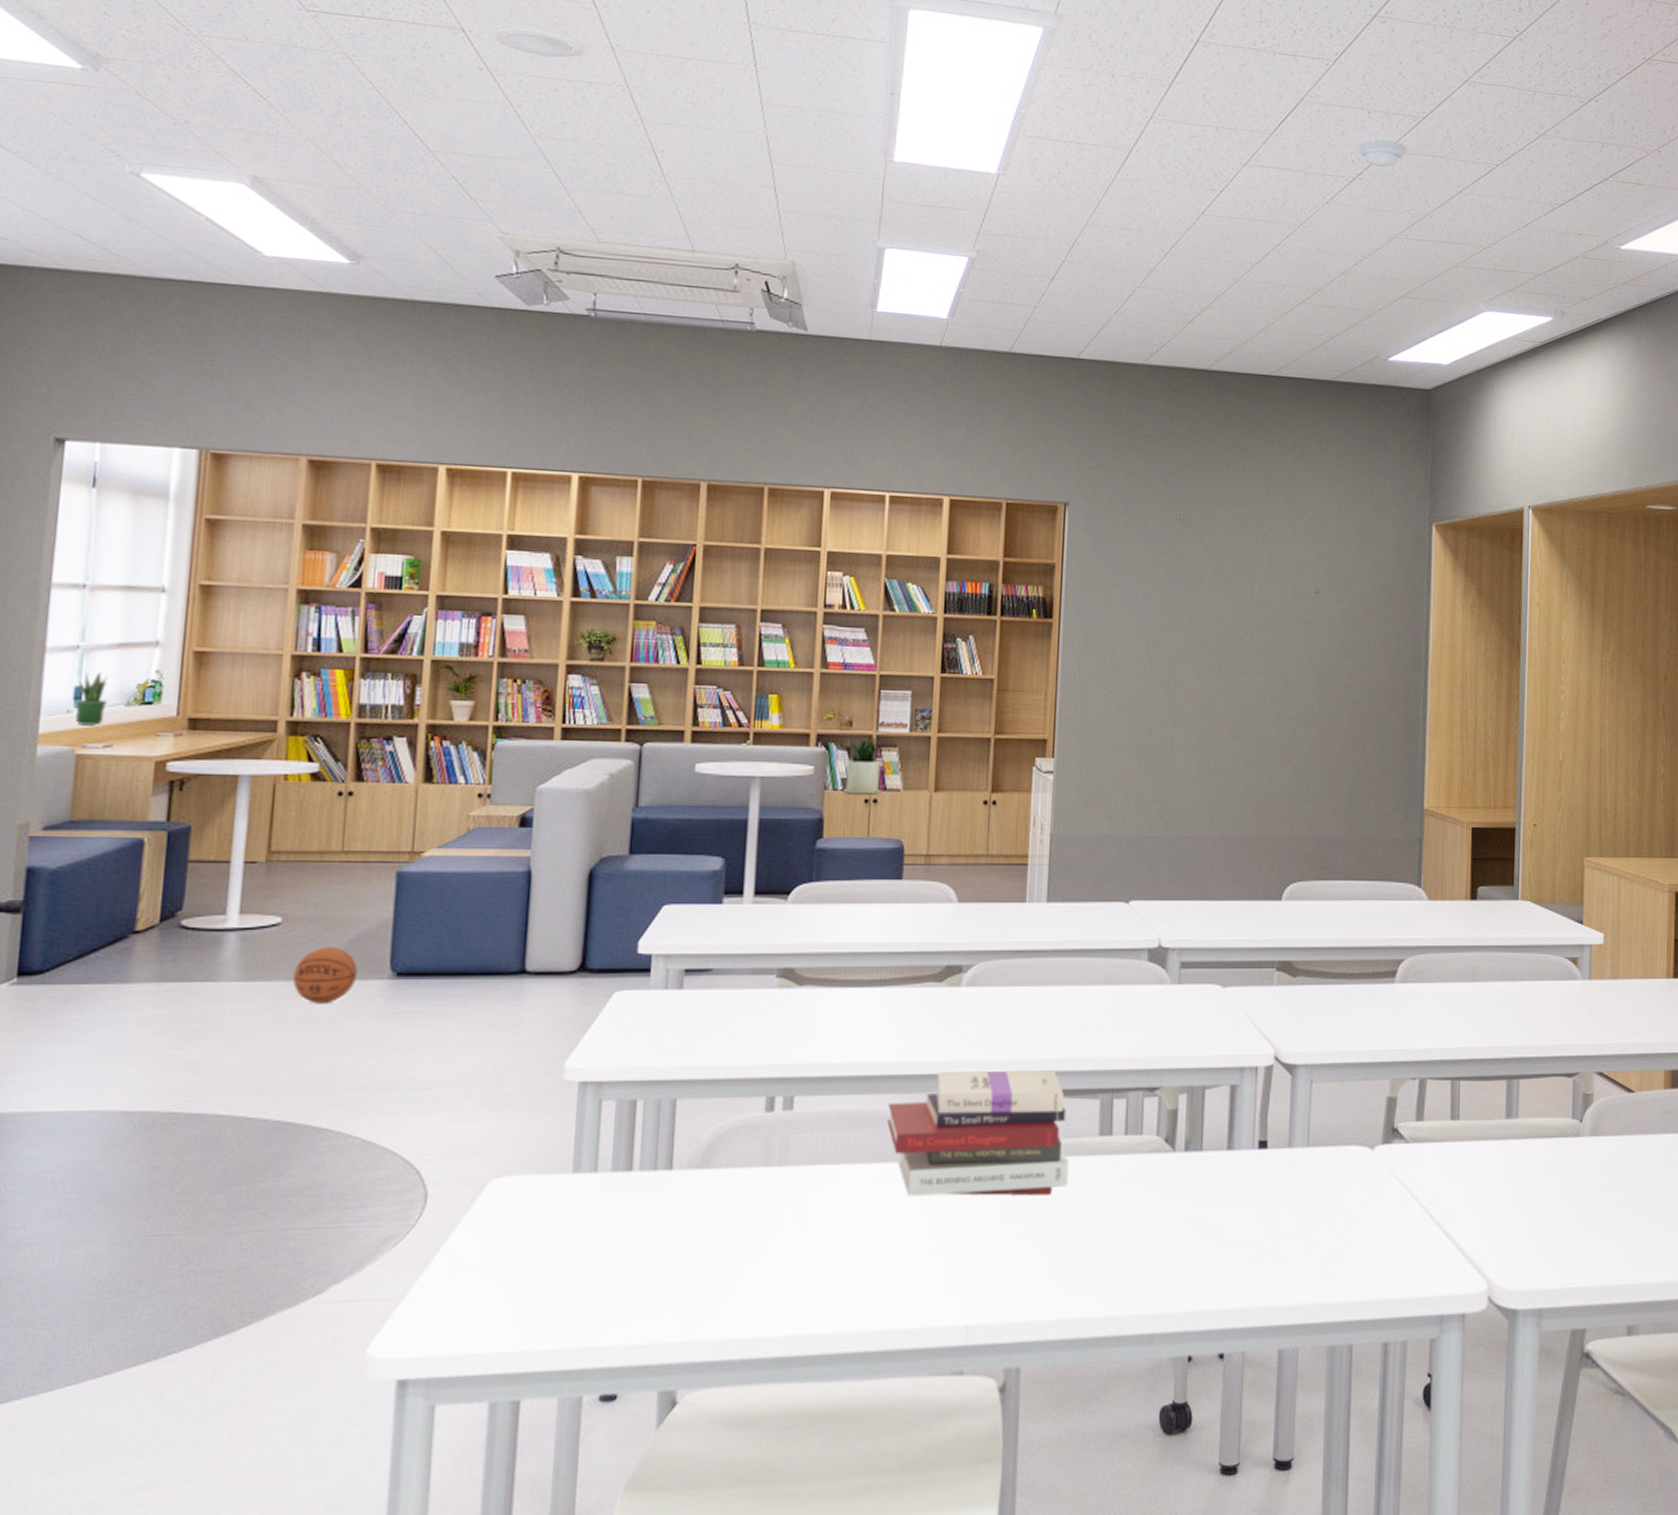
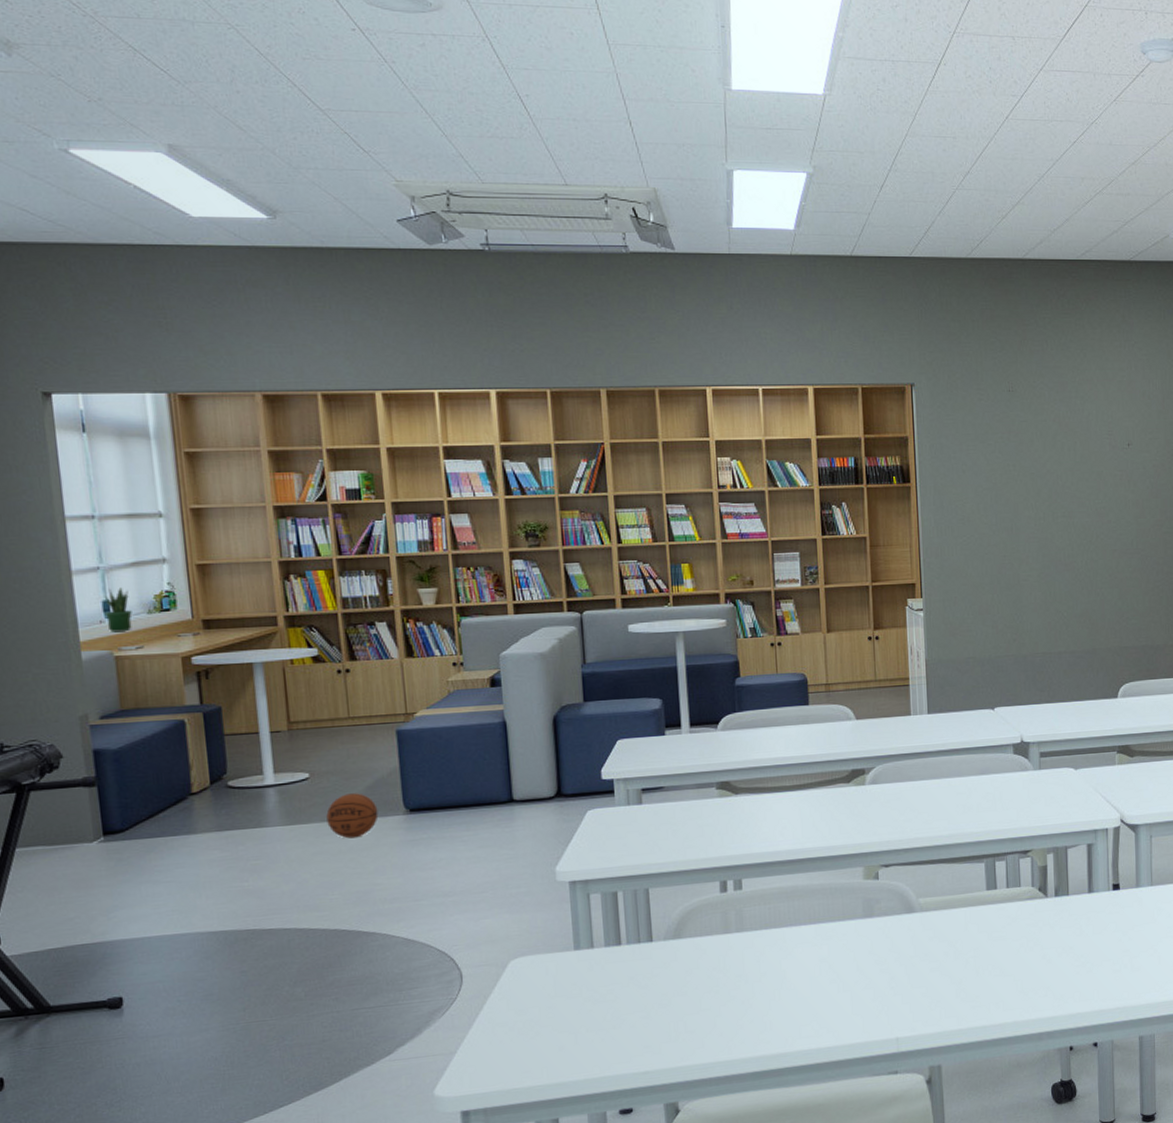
planter: present [842,736,883,796] -> none [751,592,785,641]
books: present [887,1070,1069,1197] -> none [817,844,965,947]

